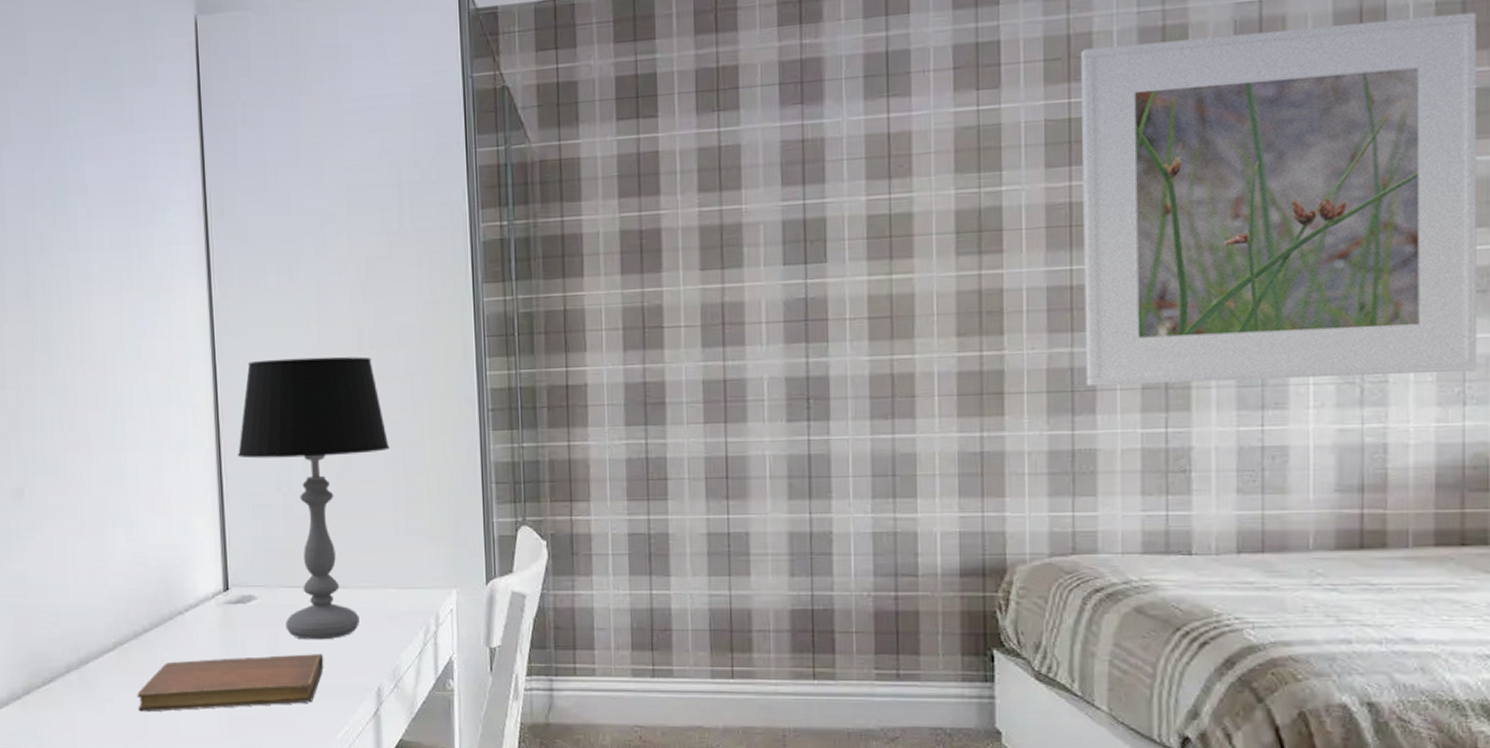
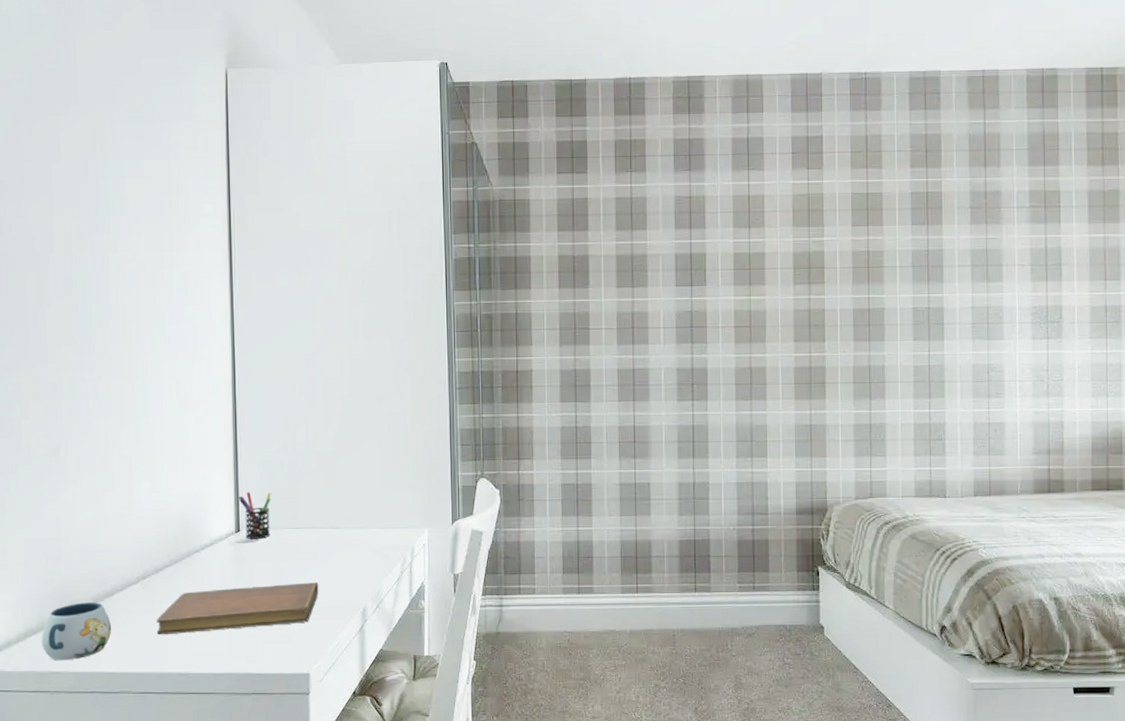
mug: none [12,671,88,738] -> present [41,602,112,661]
pen holder: none [225,542,264,599] -> present [238,492,271,539]
table lamp: present [238,356,390,640] -> none [251,344,377,571]
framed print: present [1080,12,1478,387] -> none [874,141,1115,379]

